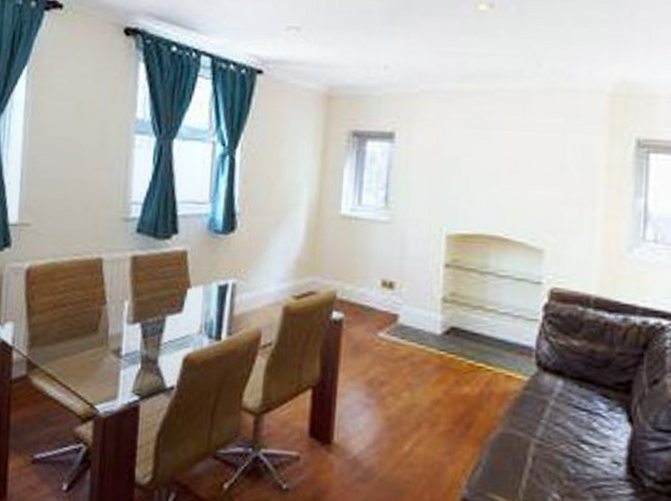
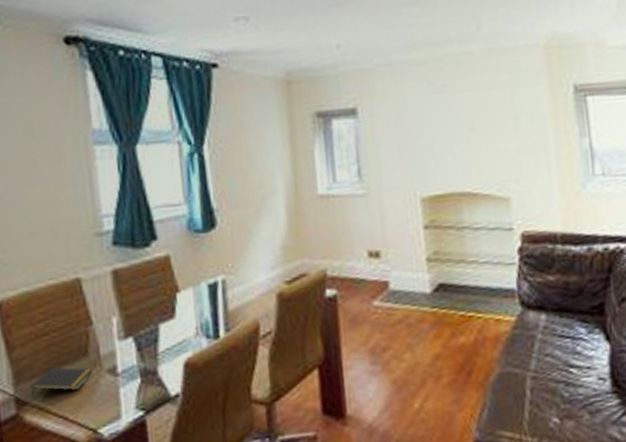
notepad: none [42,338,100,364] -> present [30,367,93,397]

